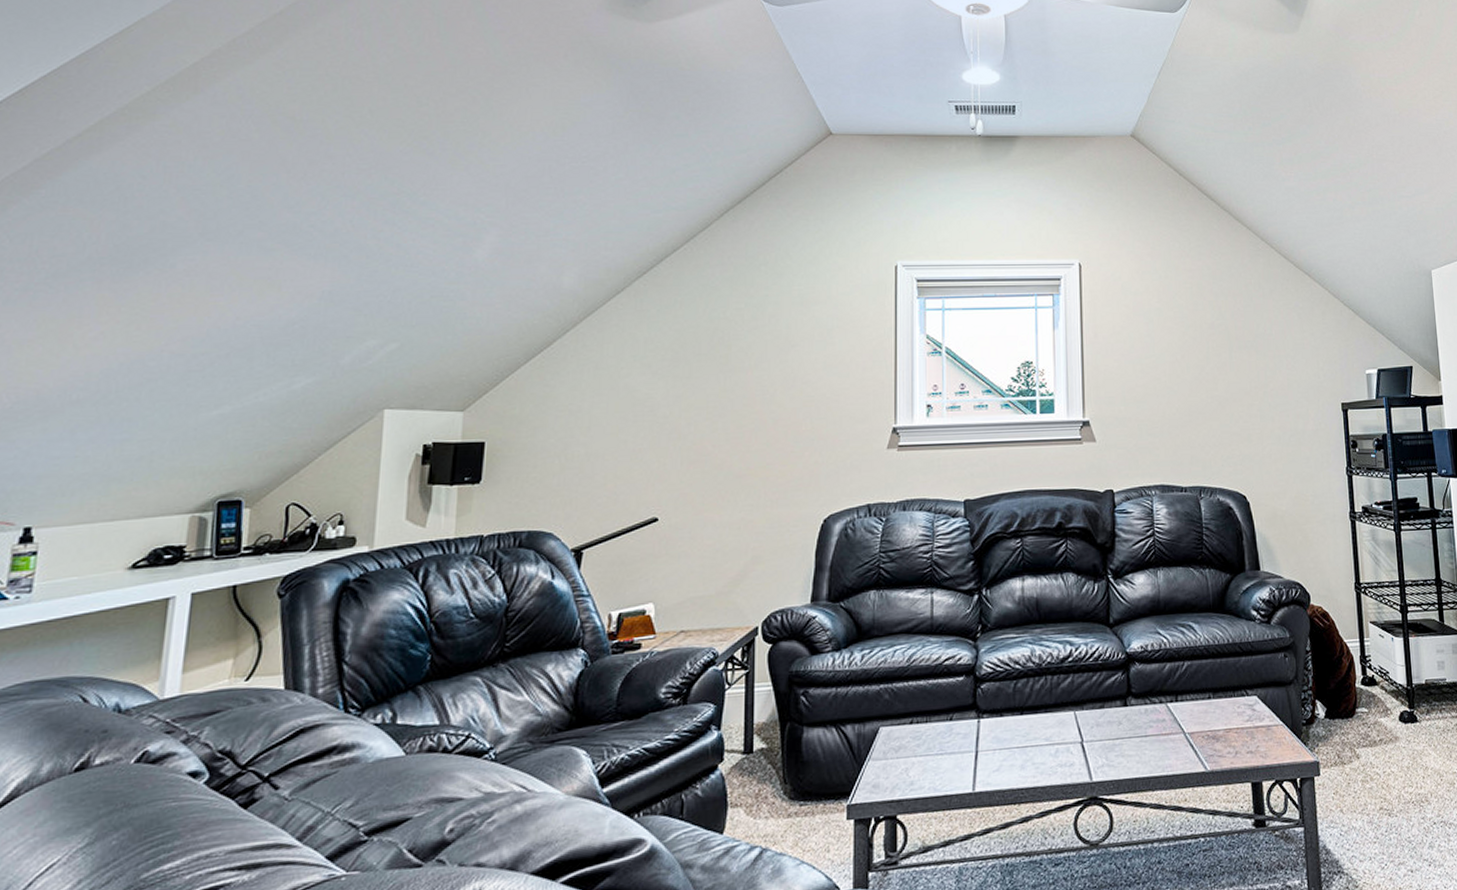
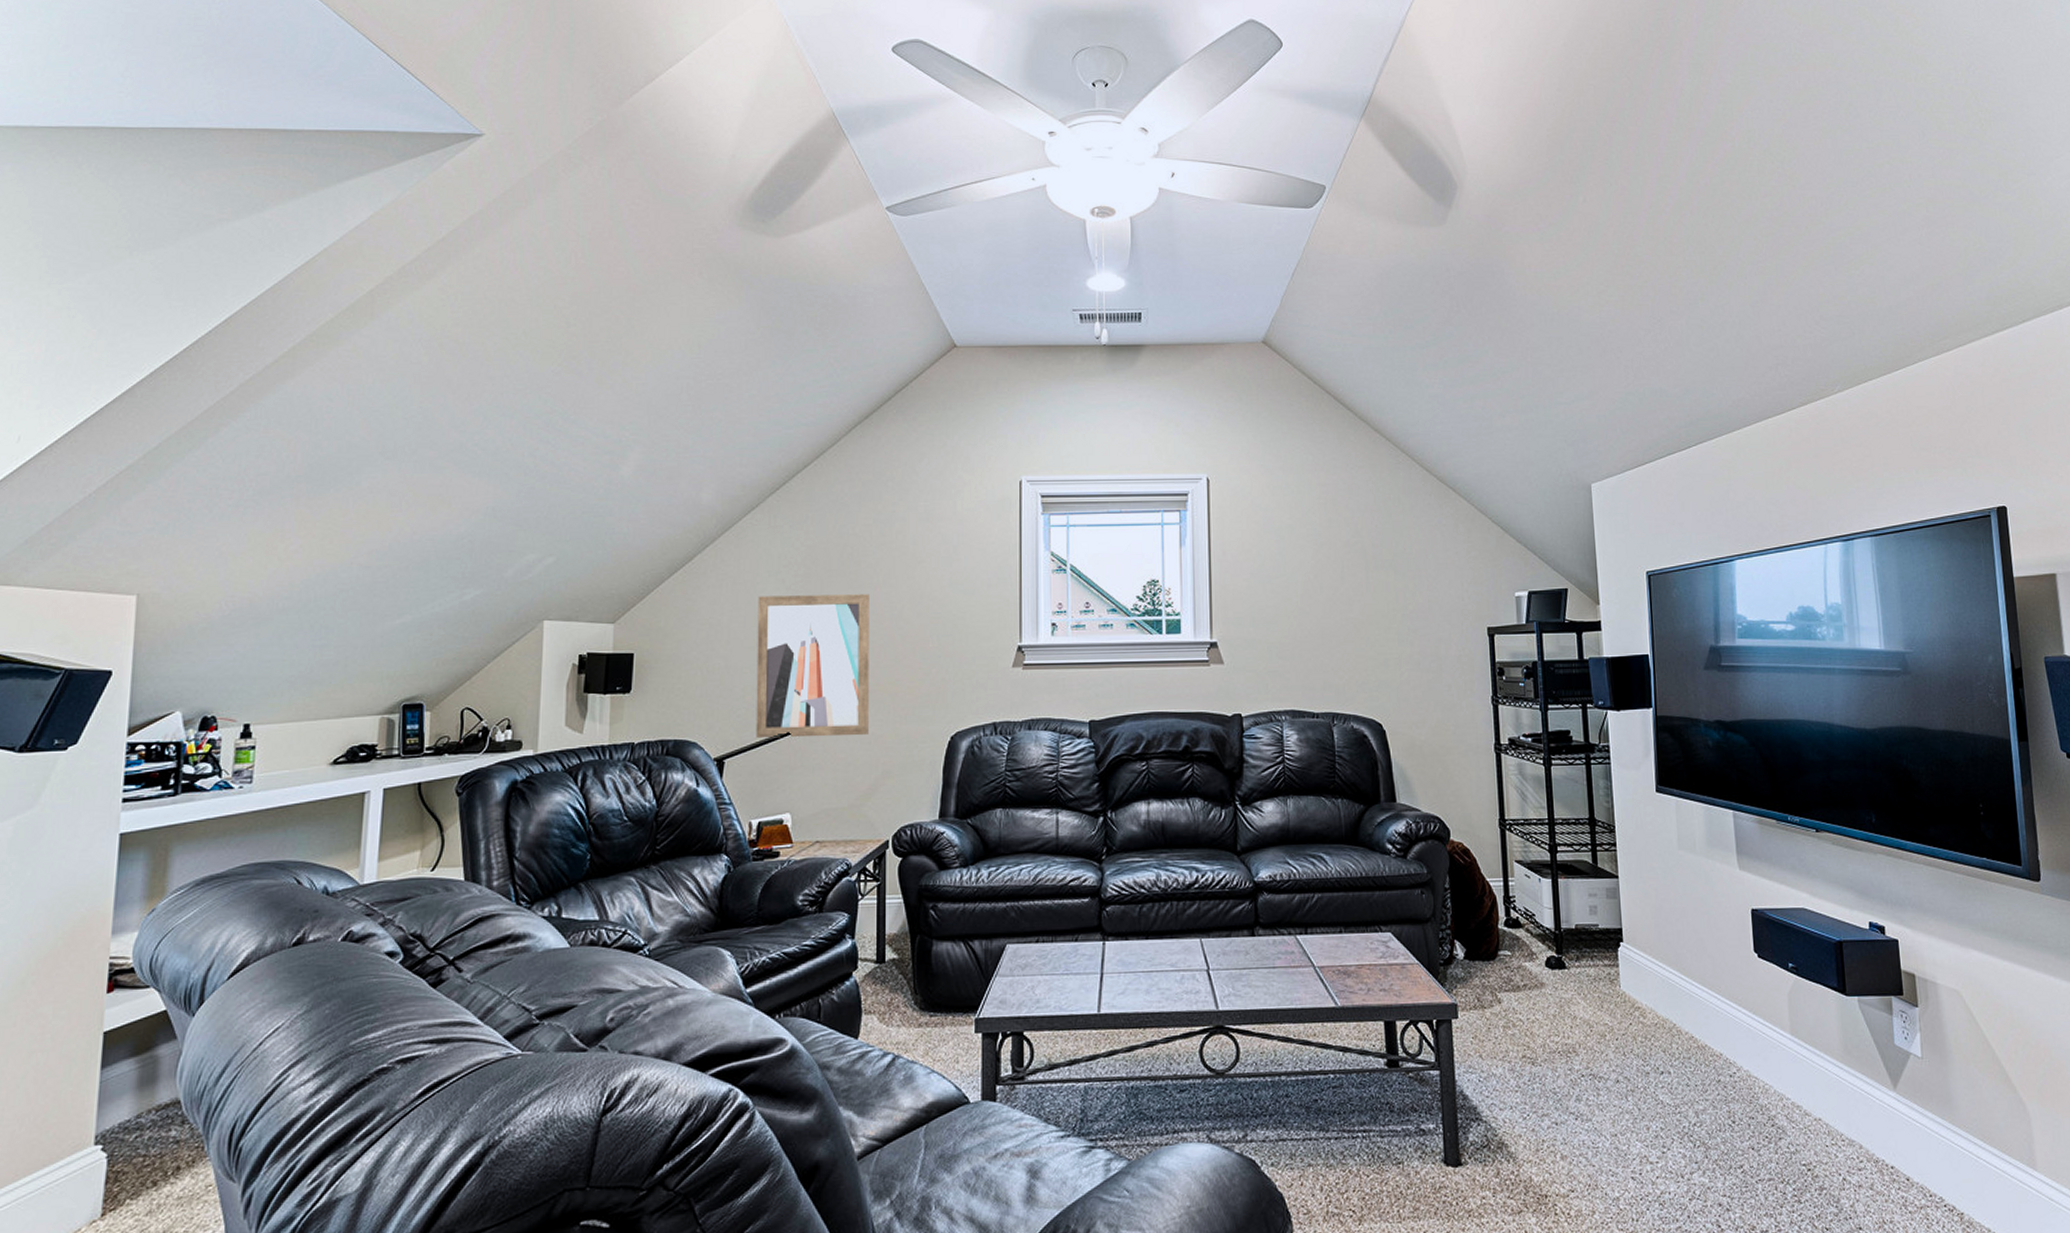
wall art: none [617,378,740,527] -> present [755,594,869,739]

